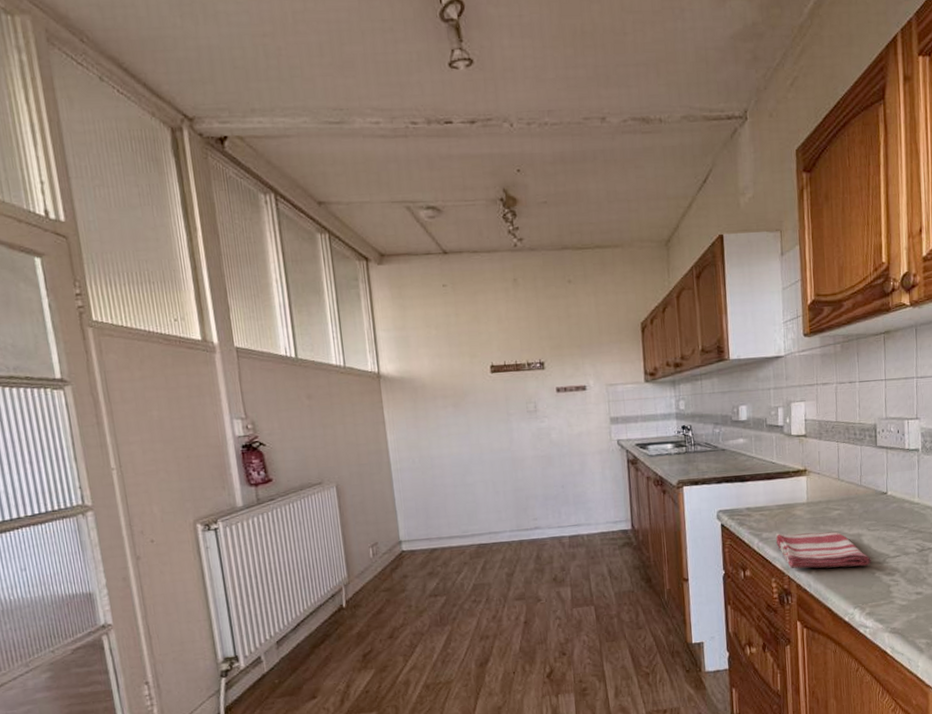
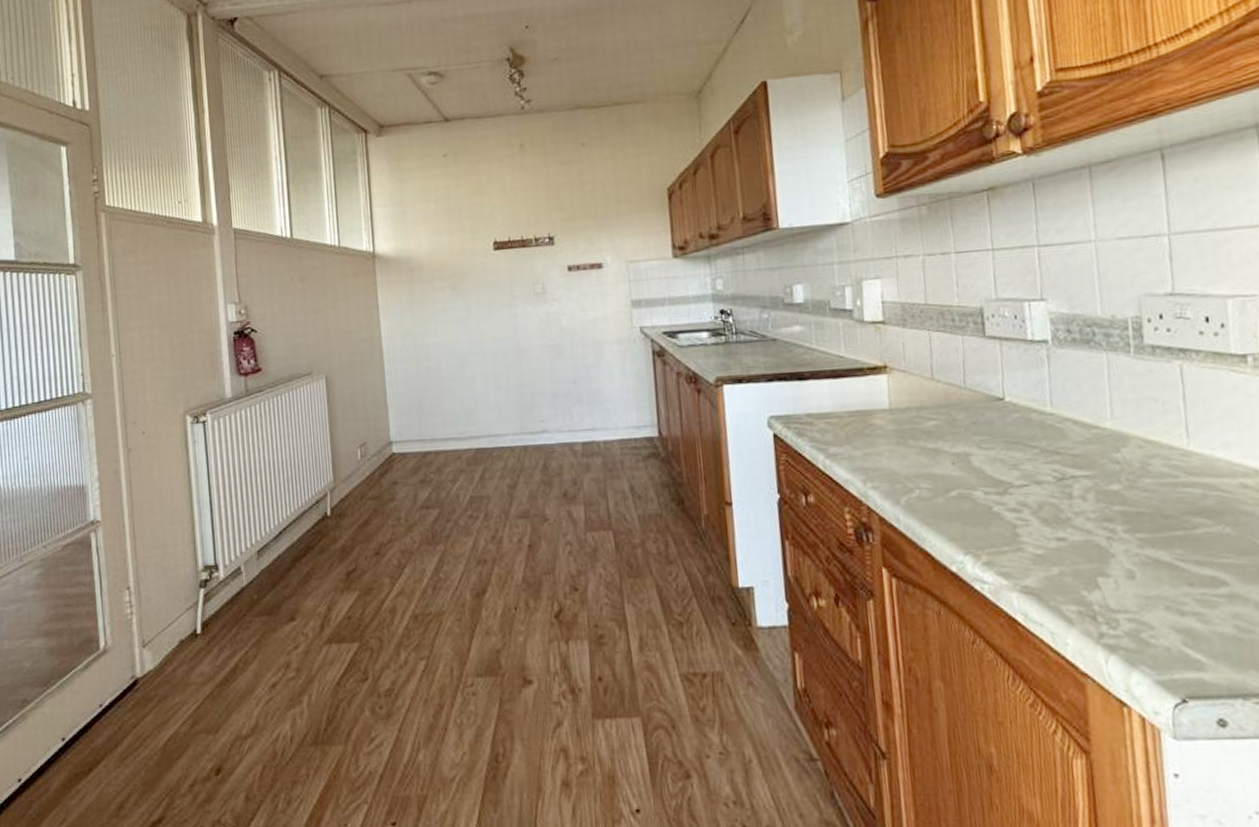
dish towel: present [775,531,871,569] -> none [847,447,986,498]

